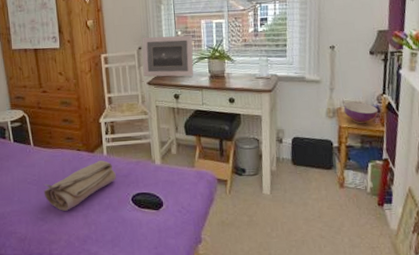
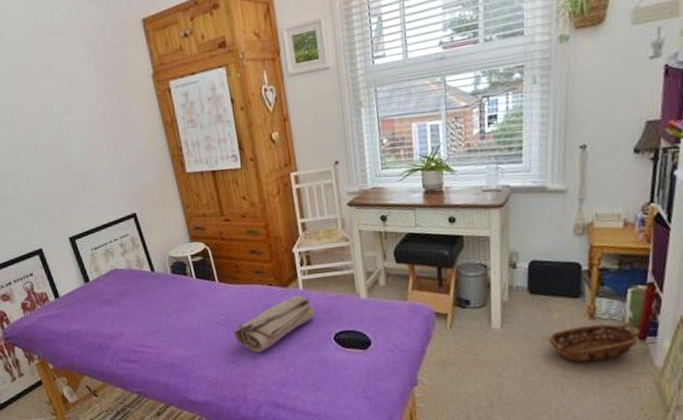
picture frame: present [142,35,194,77] -> none [339,142,405,197]
basket: none [306,192,380,225] -> present [546,324,641,363]
bowl: present [343,102,378,124] -> none [596,214,643,242]

